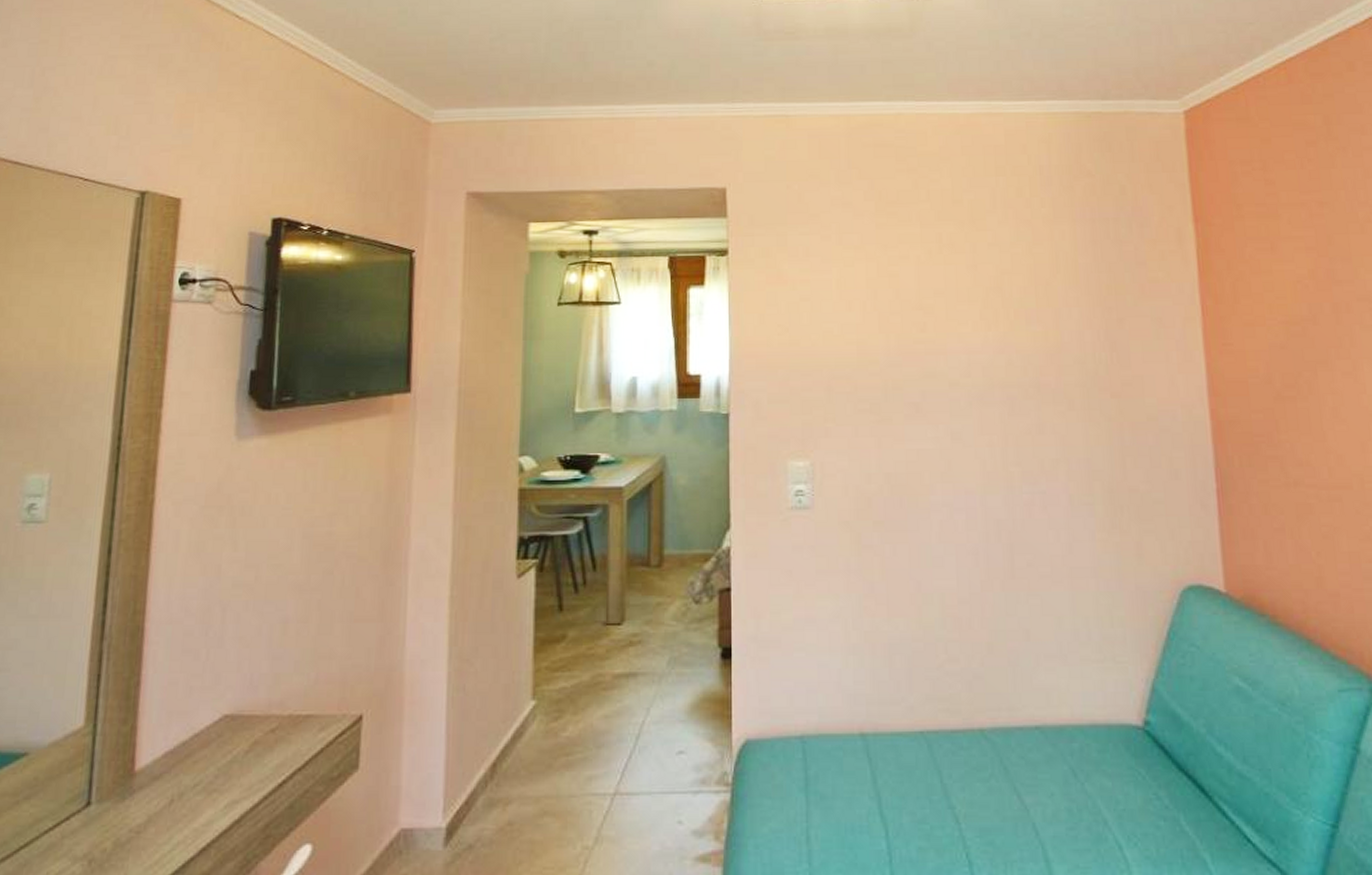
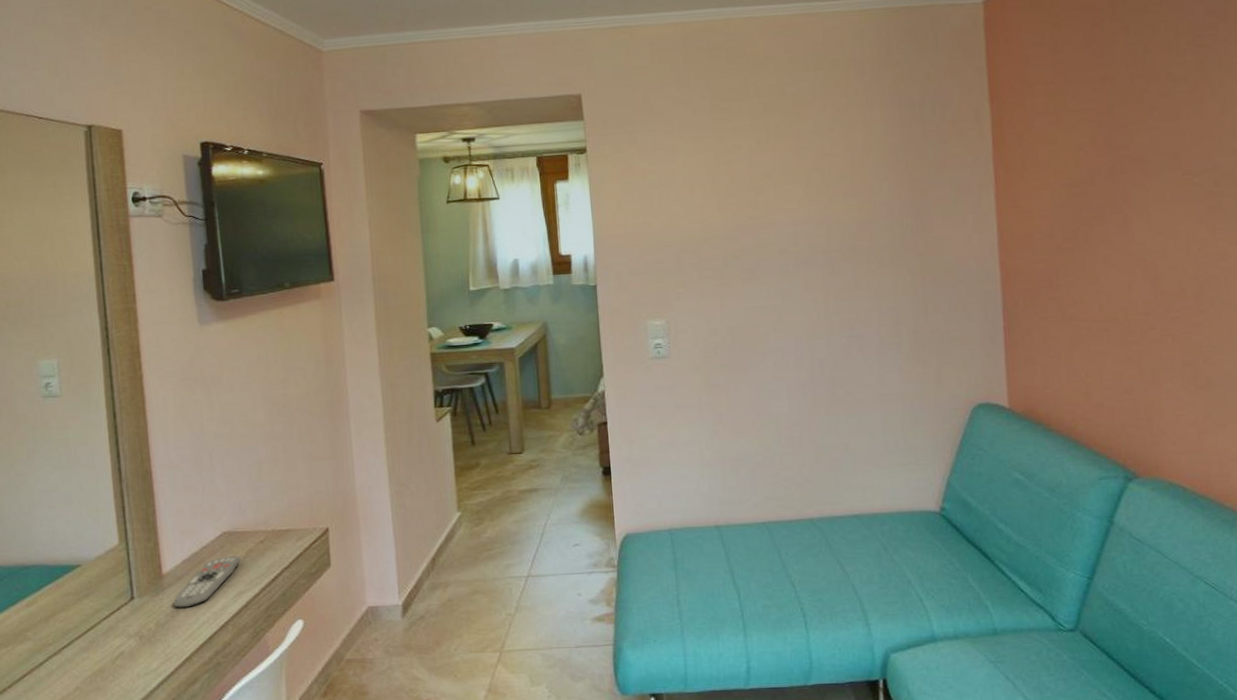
remote control: none [142,750,242,820] -> present [173,556,241,608]

